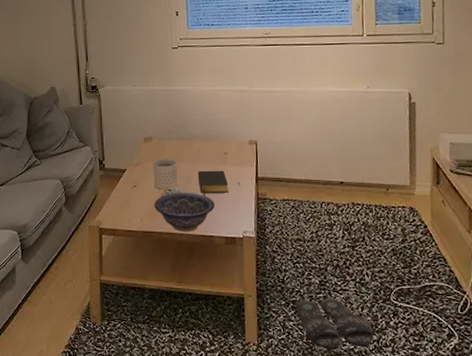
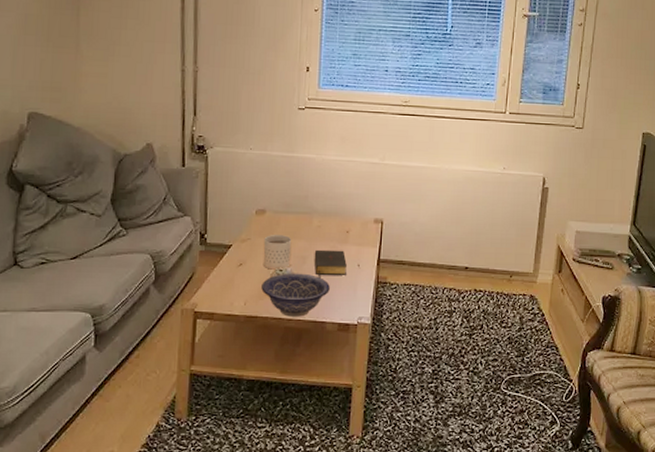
slippers: present [296,298,374,350] -> none [406,388,480,440]

